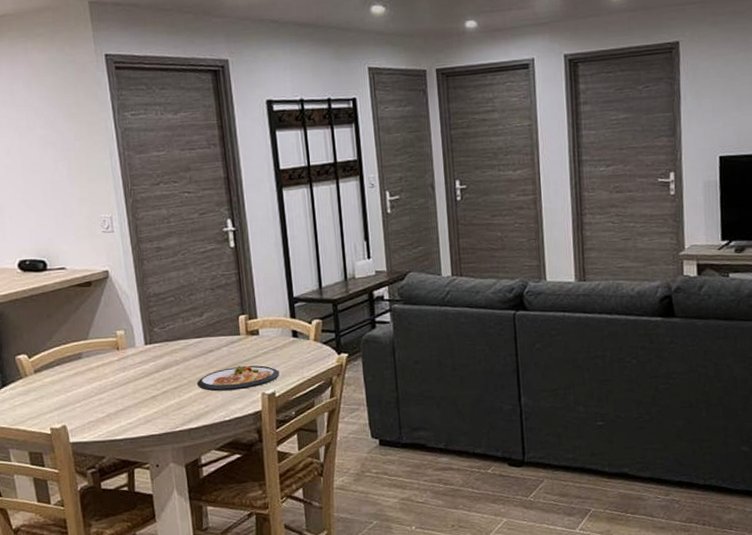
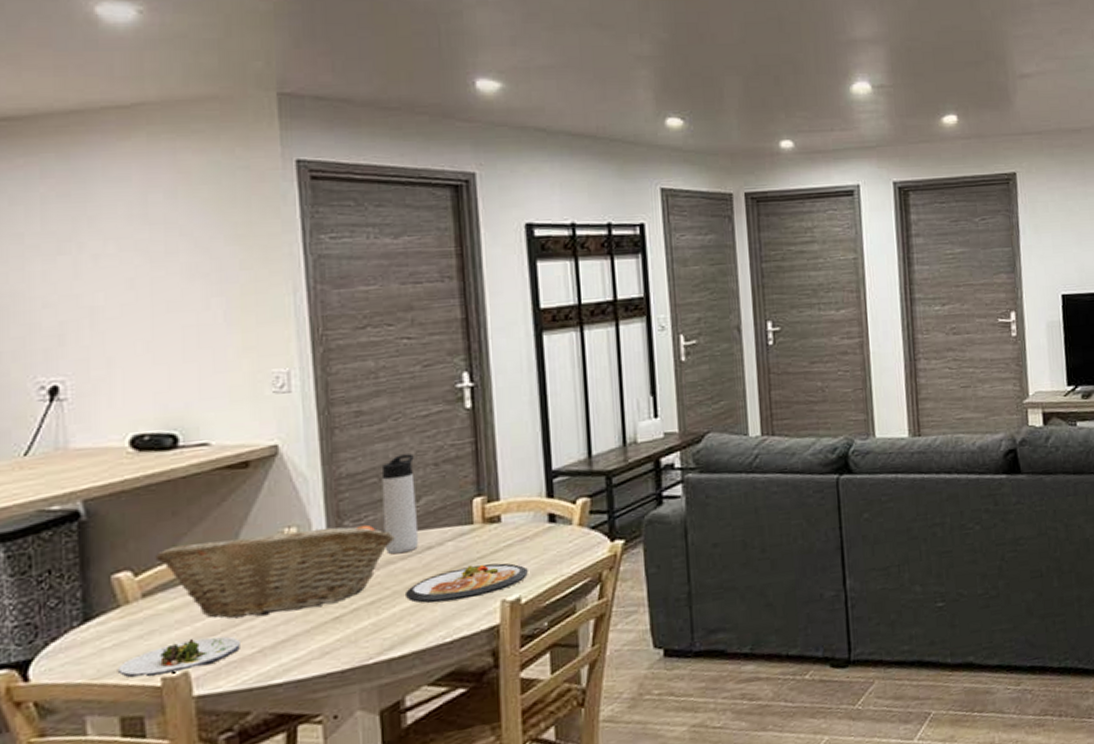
salad plate: none [24,403,96,427] -> present [117,636,240,679]
fruit basket: none [40,329,189,392] -> present [155,524,396,619]
thermos bottle: none [176,280,204,354] -> present [381,454,419,555]

